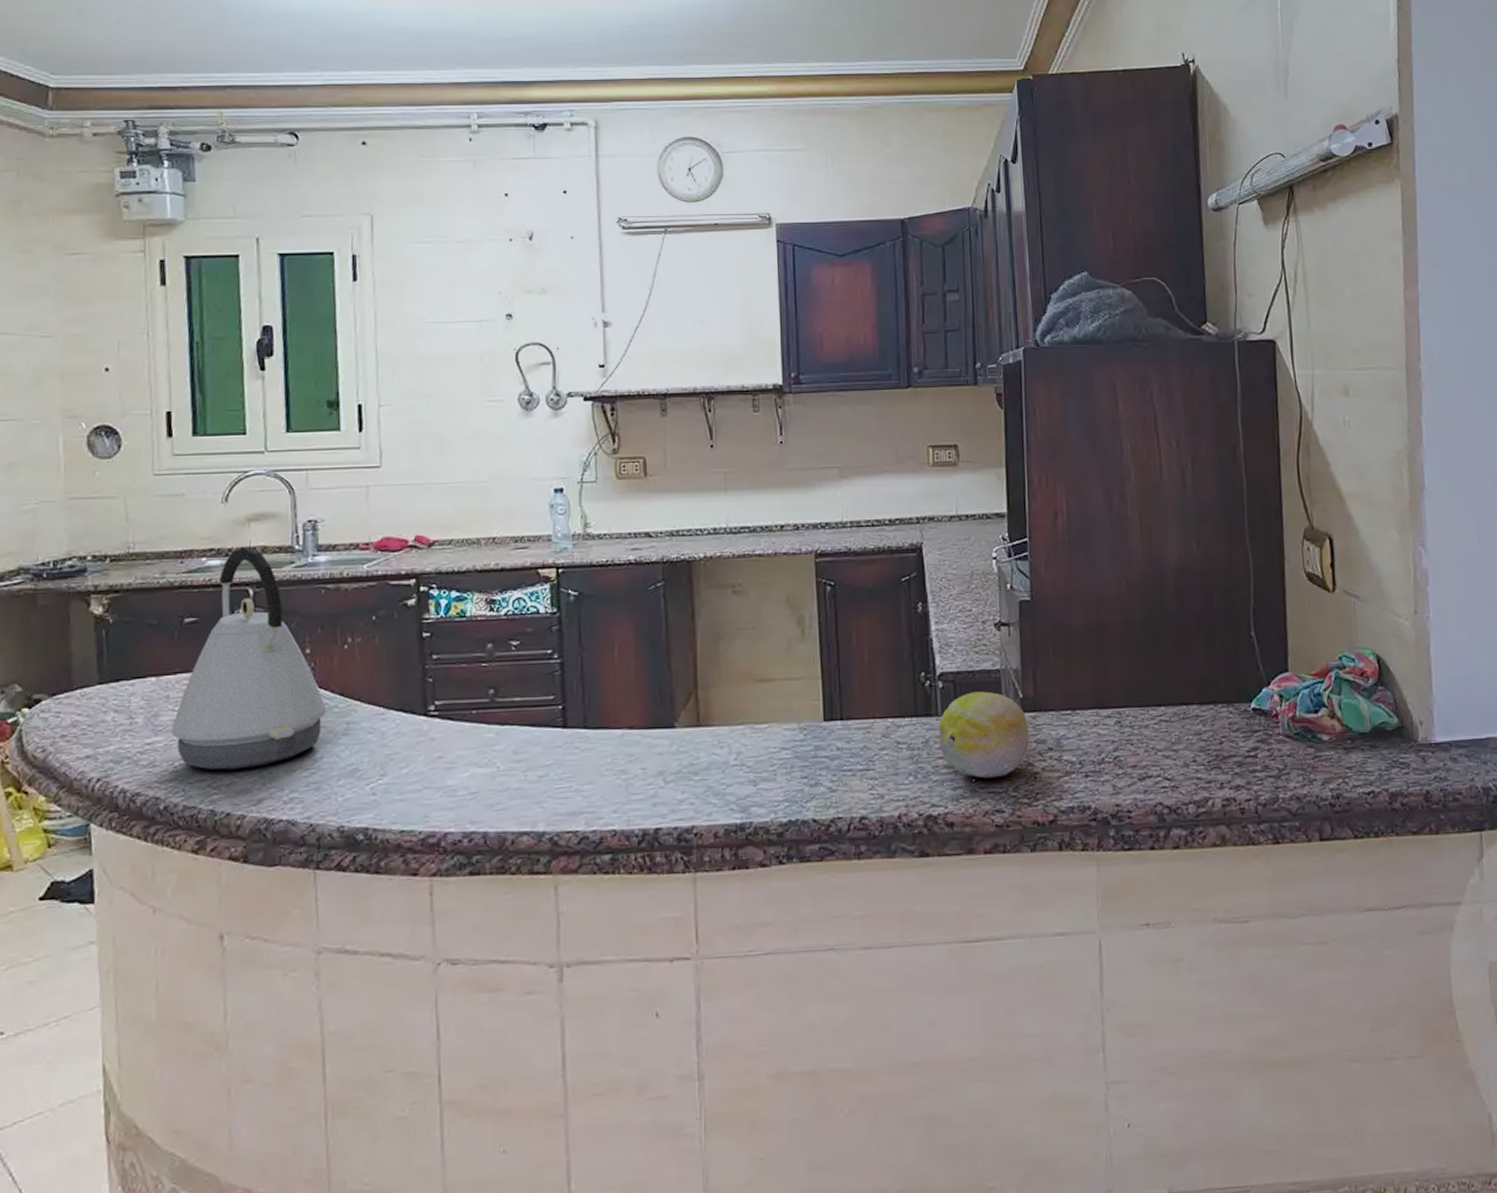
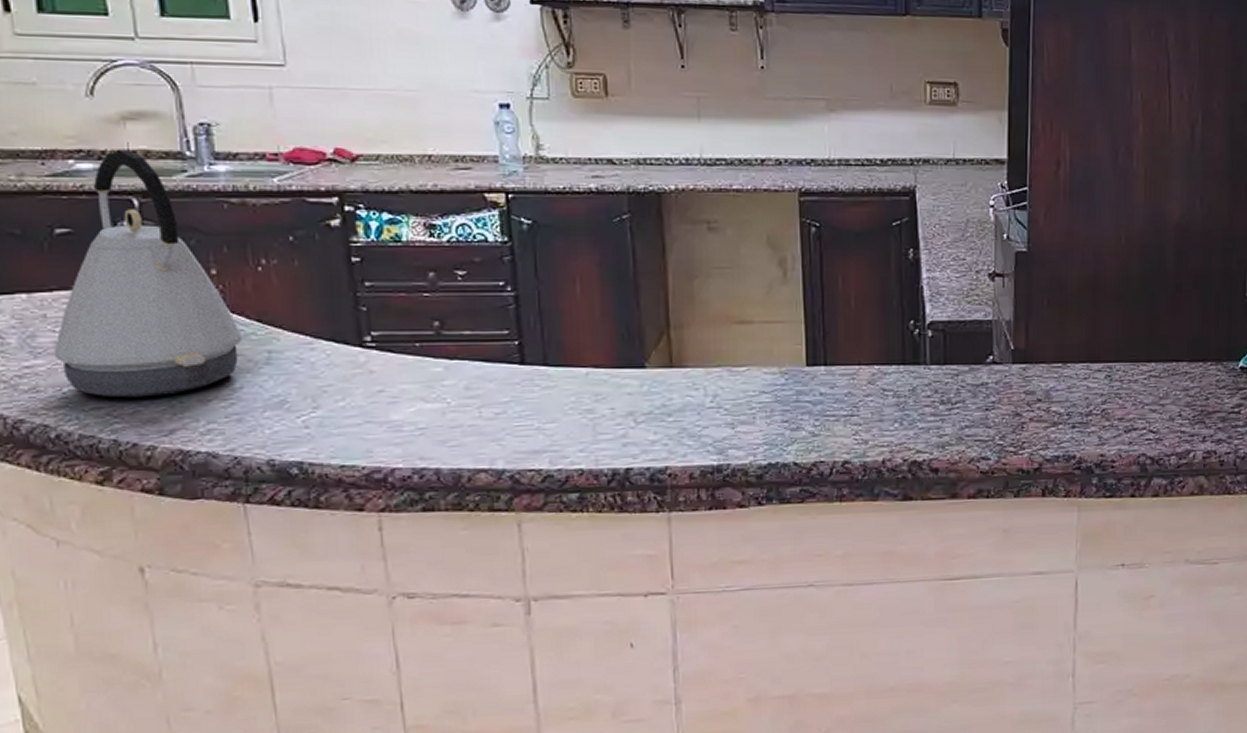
fruit: present [938,691,1029,779] -> none [926,341,1018,427]

